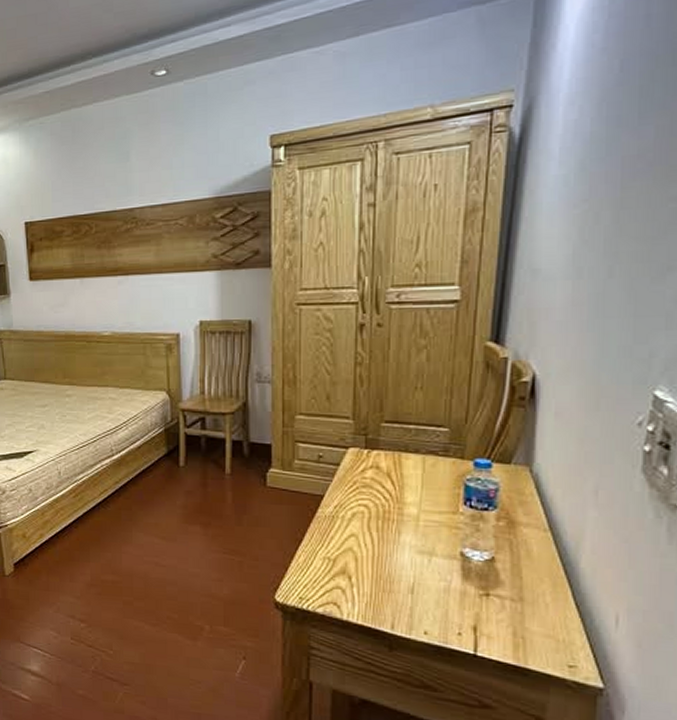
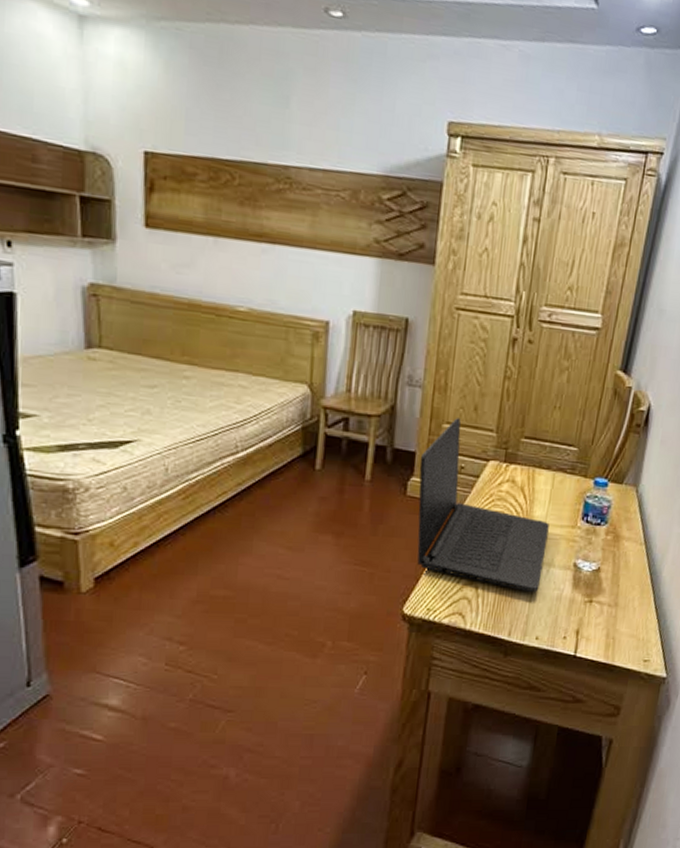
laptop: none [276,408,425,584] -> present [417,418,549,593]

